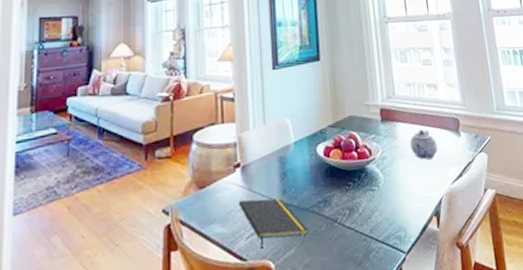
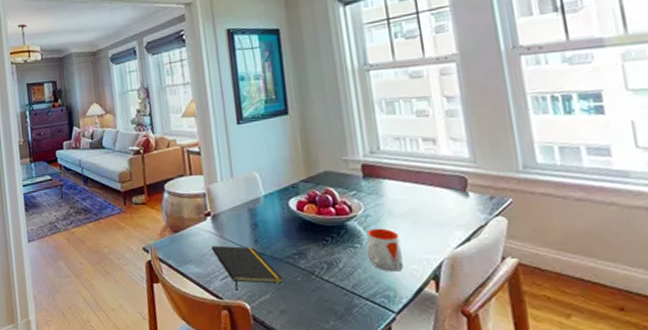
mug: none [383,169,412,212] -> present [366,228,403,272]
teapot: present [409,129,438,160] -> none [399,187,437,220]

